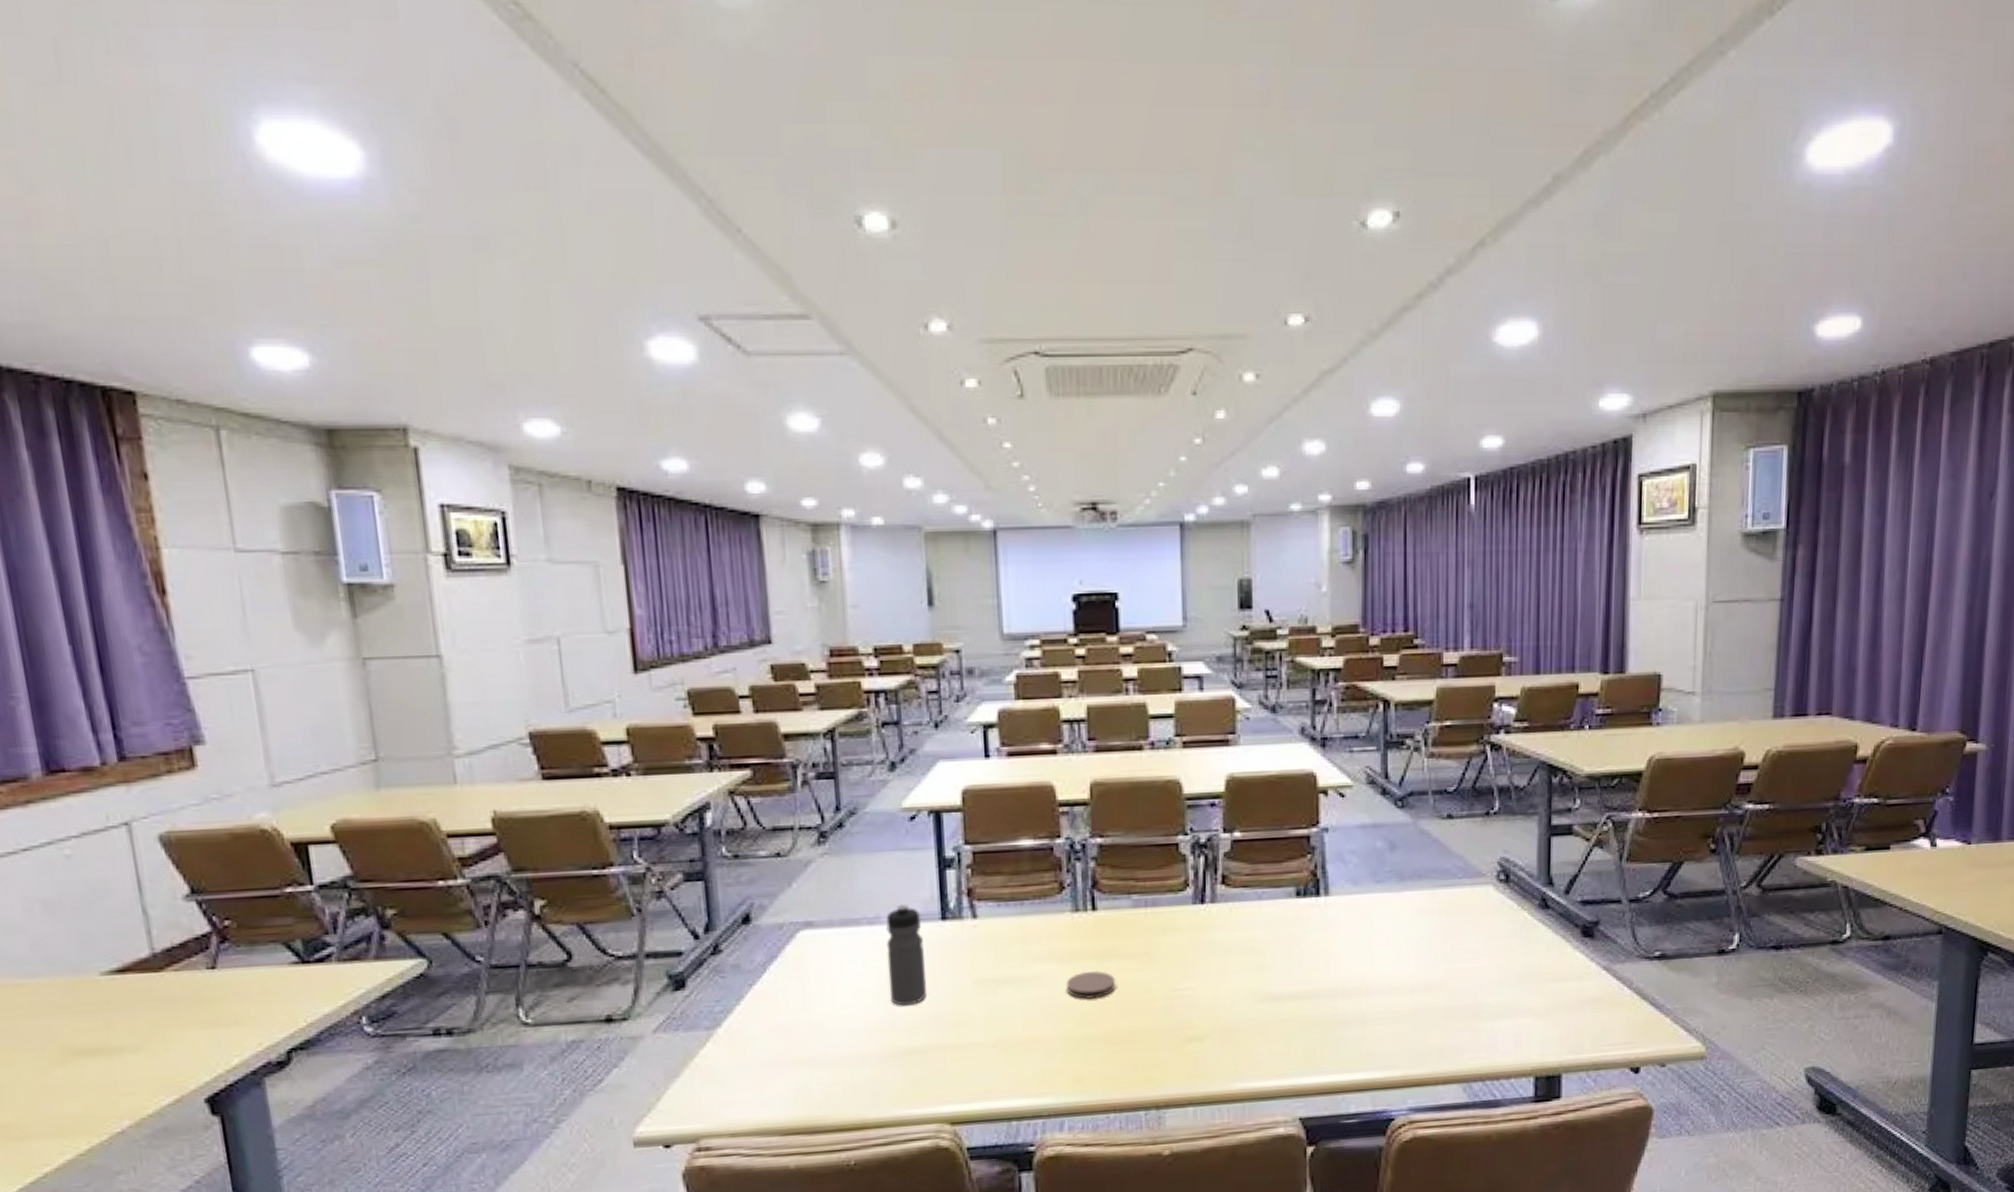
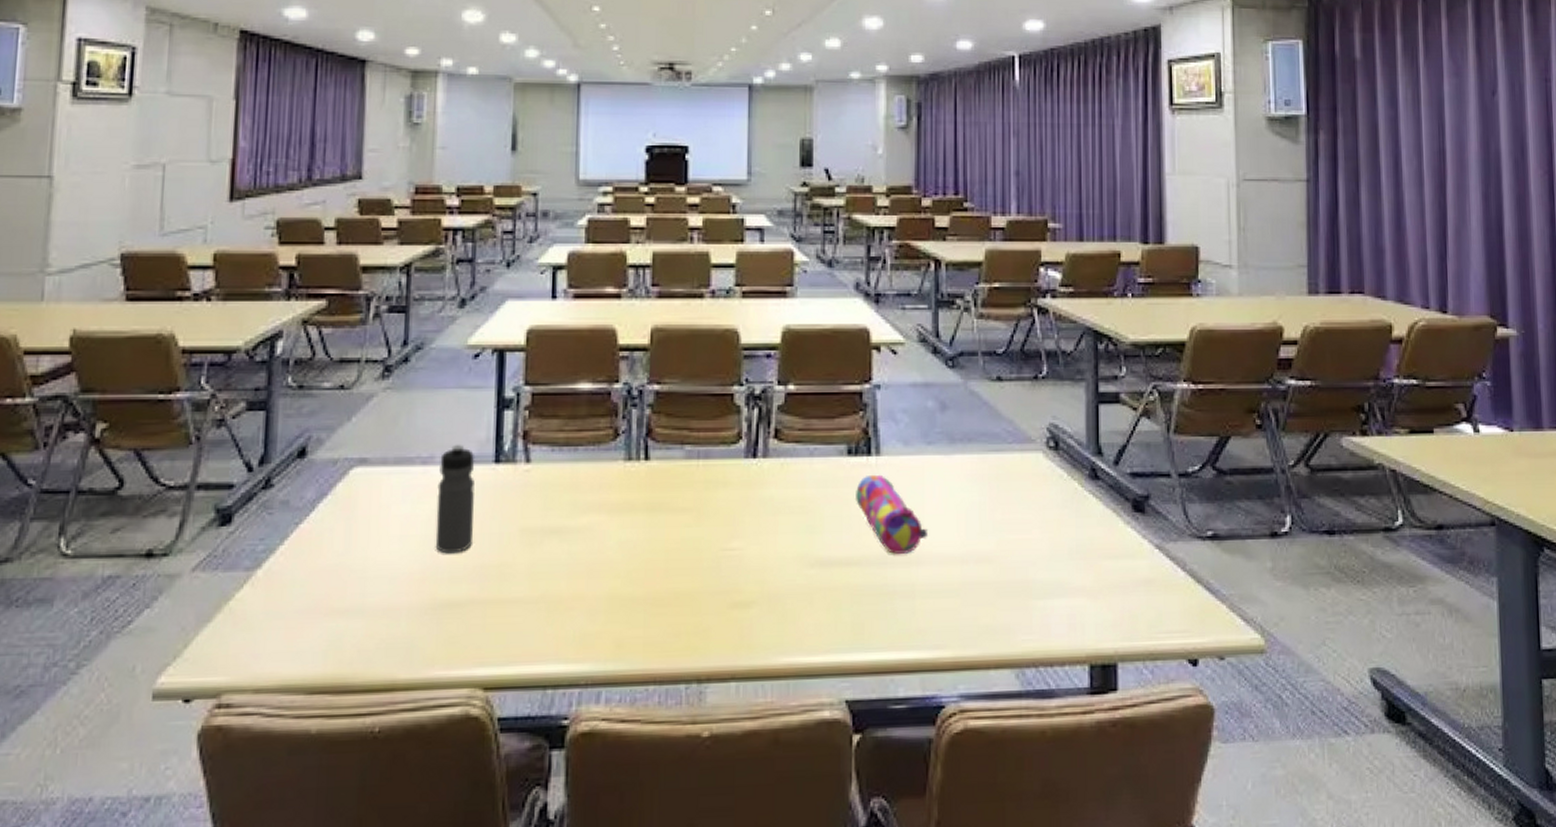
coaster: present [1067,970,1115,1000] -> none [614,524,663,557]
pencil case: none [1305,913,1377,987] -> present [856,474,927,554]

